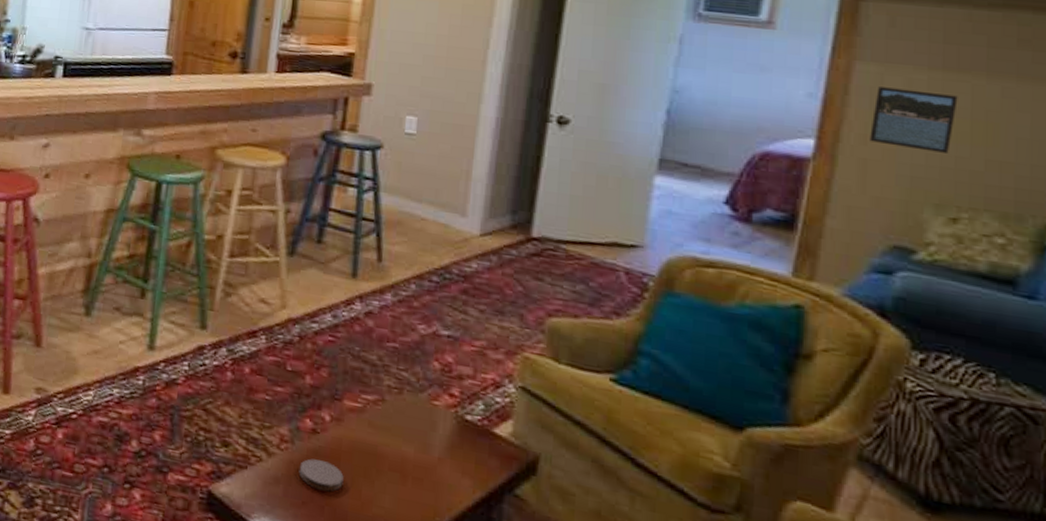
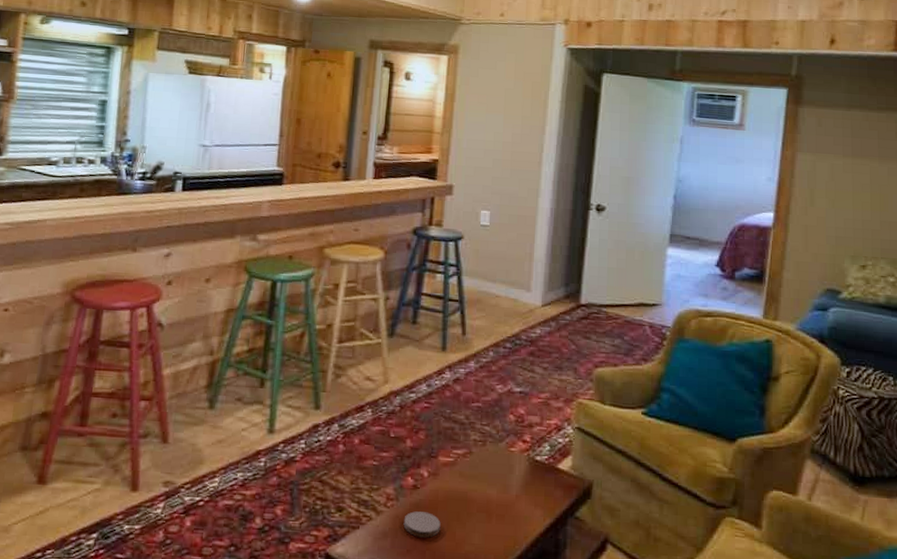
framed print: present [869,87,958,153] -> none [809,171,862,218]

